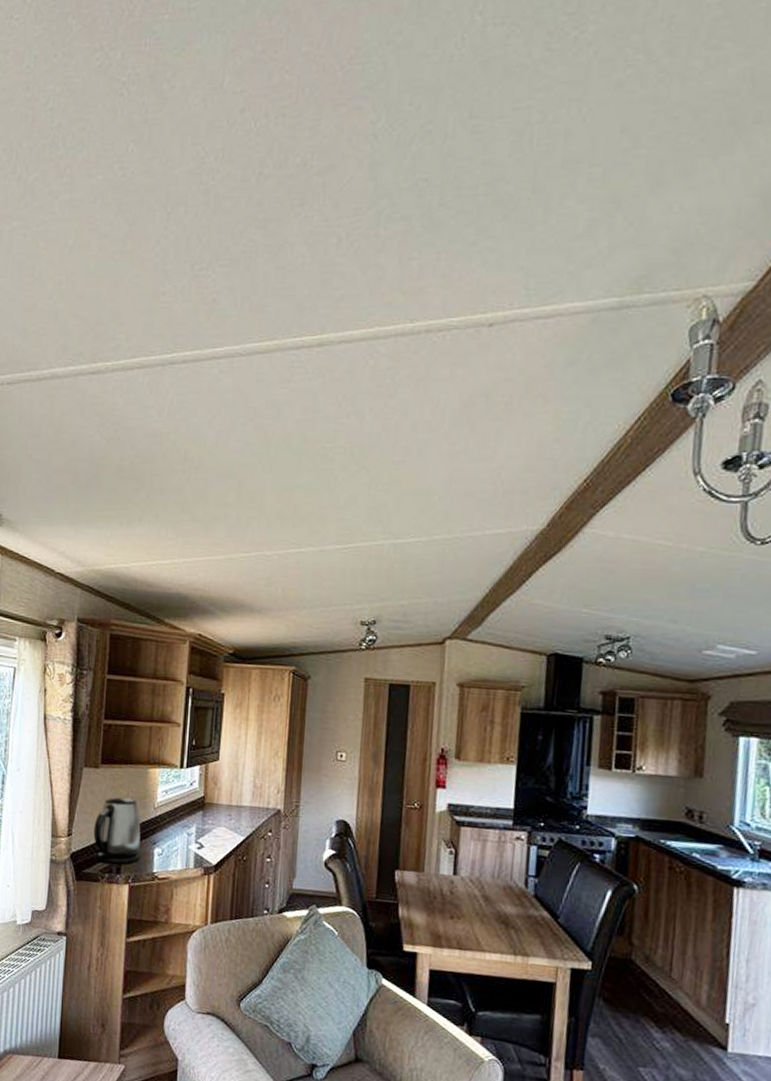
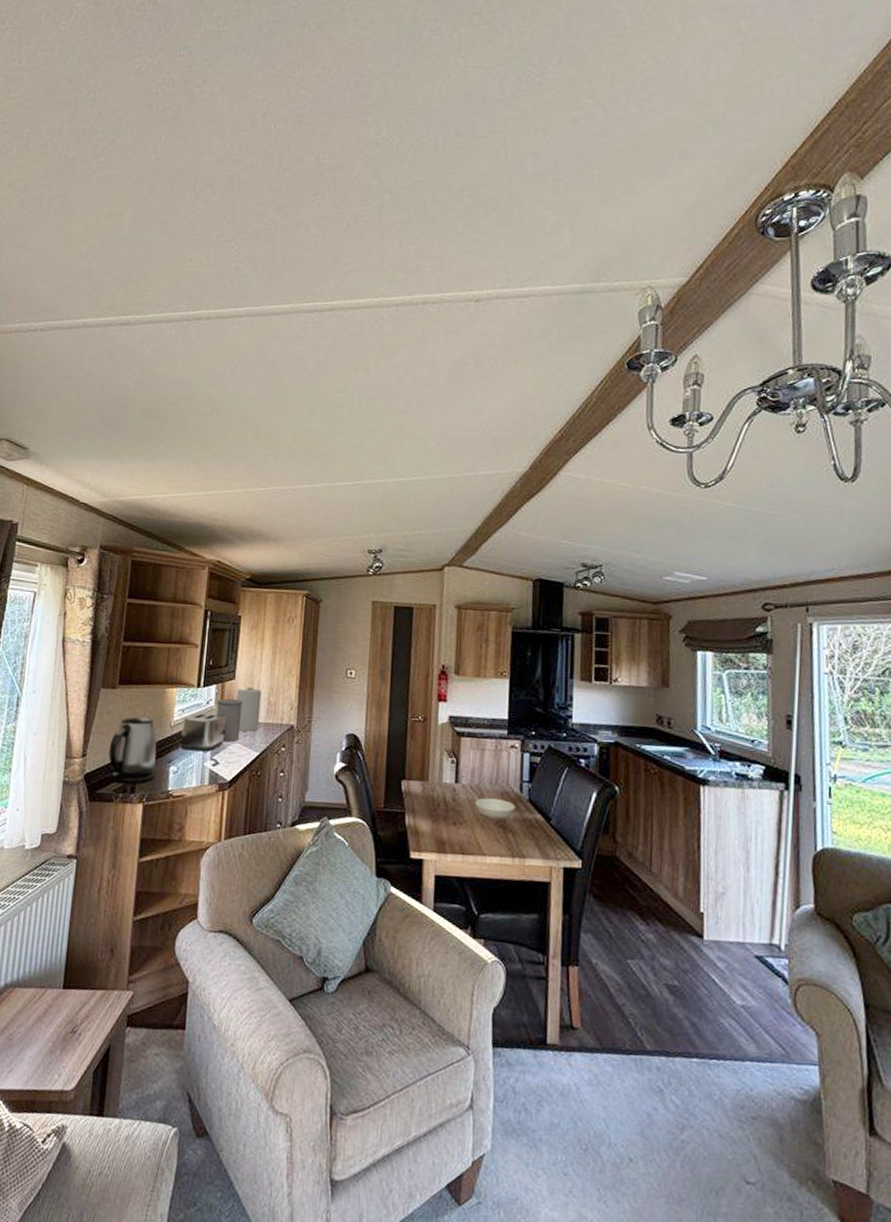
toaster: none [164,794,212,834] -> present [180,712,227,752]
canister: none [201,780,227,825] -> present [217,698,243,742]
paper towel holder: none [220,769,247,816] -> present [236,687,262,732]
bowl: none [474,891,519,918] -> present [474,798,515,822]

